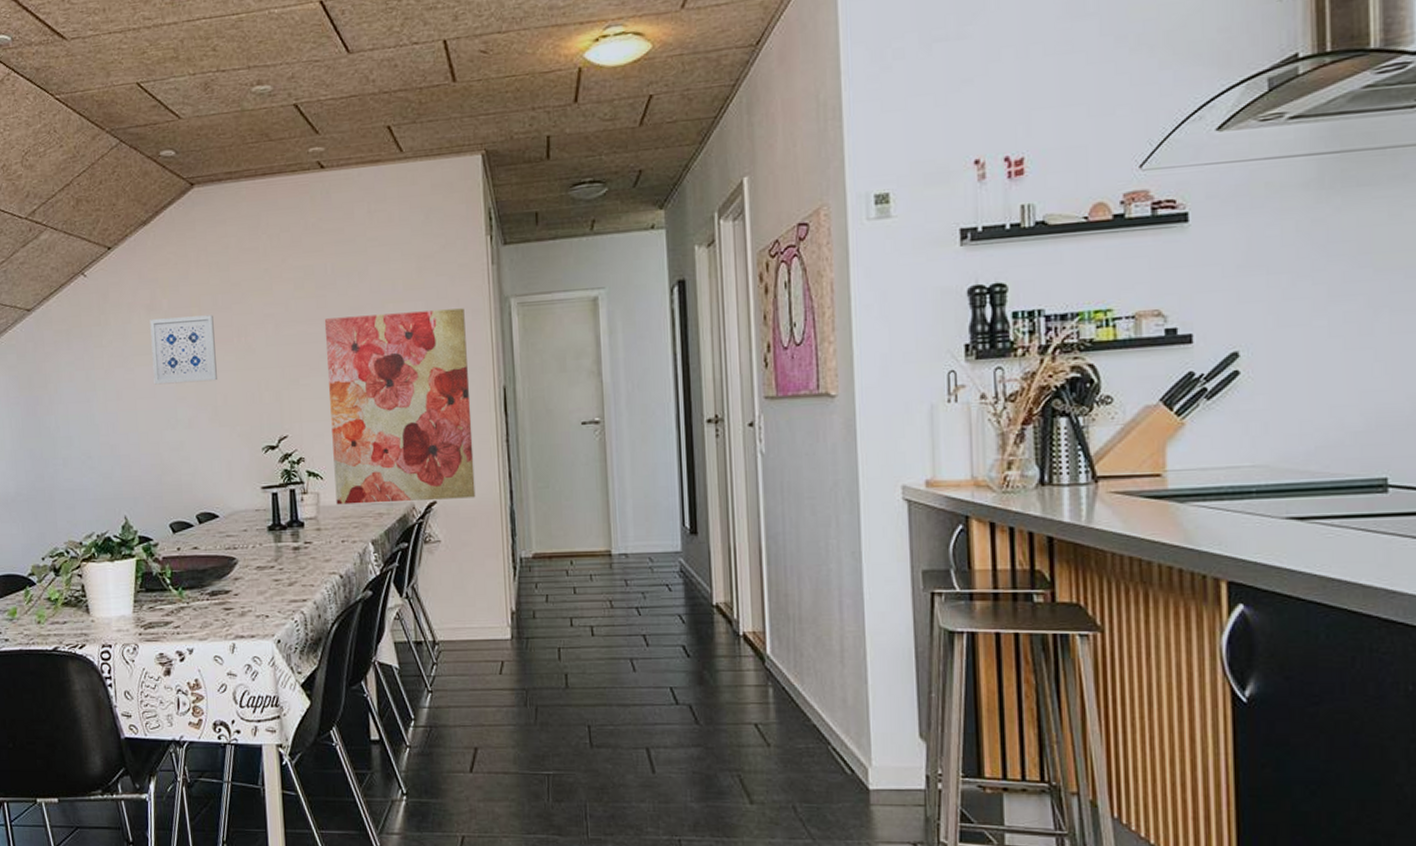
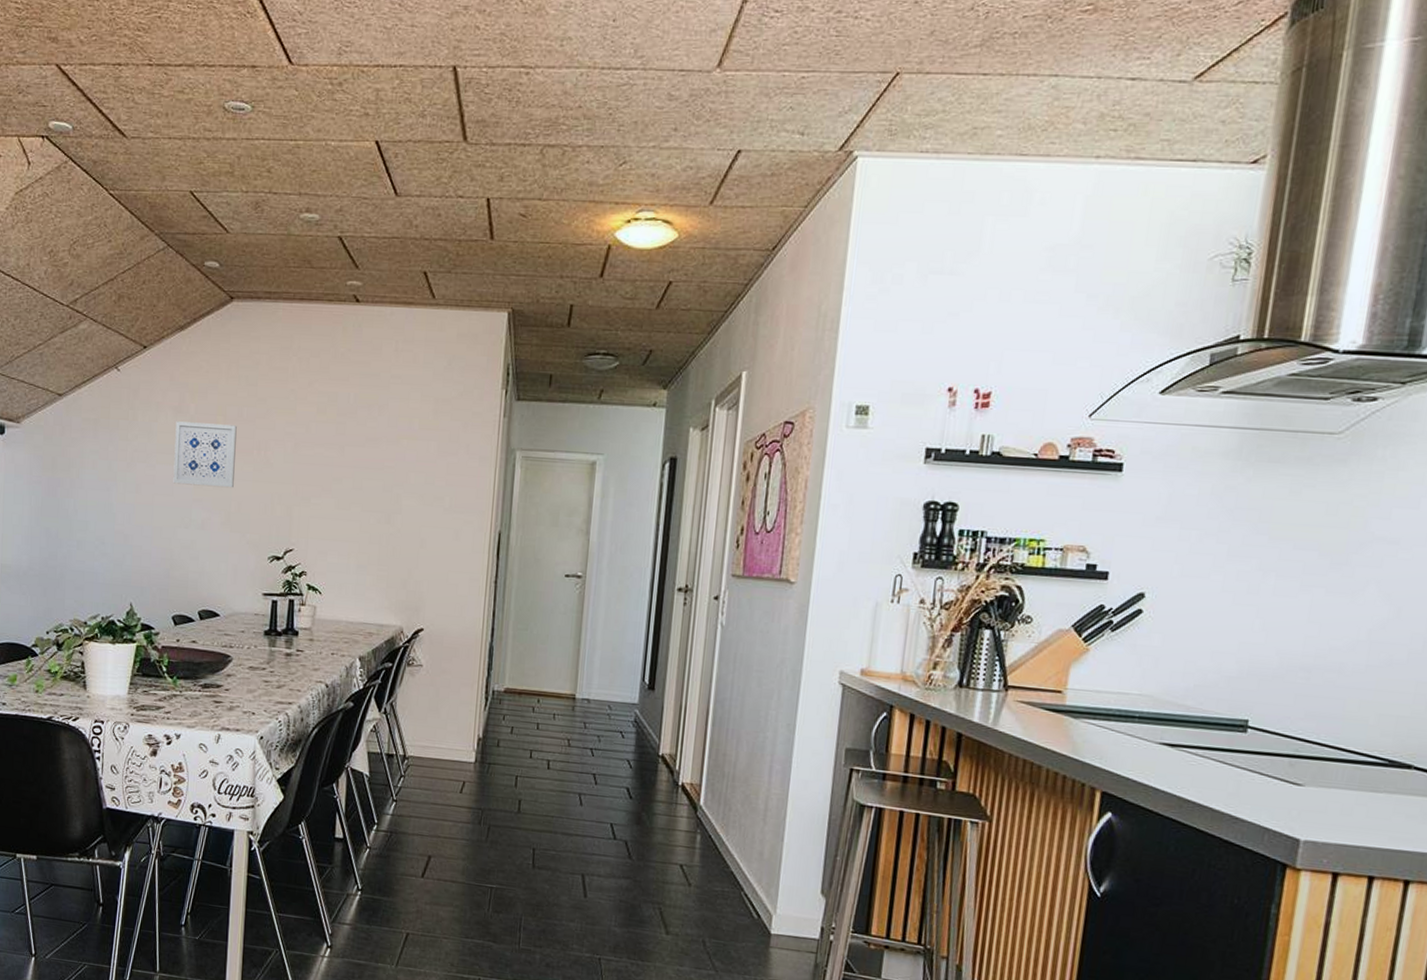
wall art: present [324,308,476,505] -> none [331,445,473,630]

